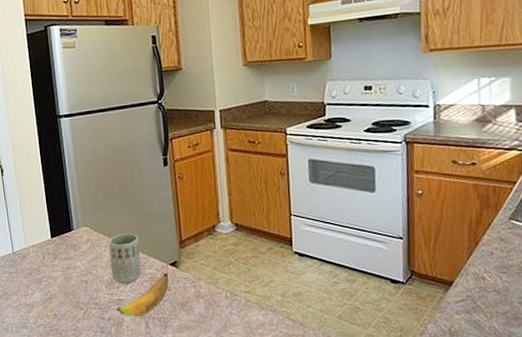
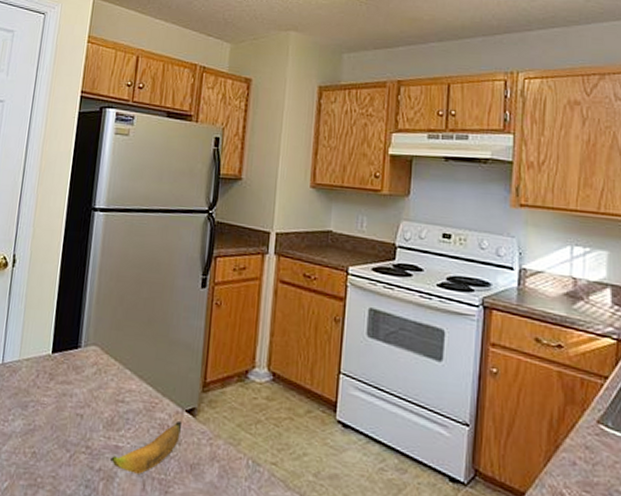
cup: present [109,233,142,284] -> none [114,361,156,428]

